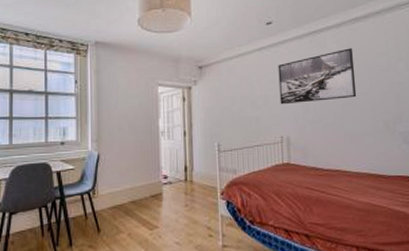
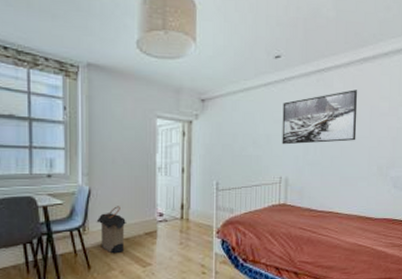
laundry hamper: none [105,169,134,217] -> present [96,206,127,254]

